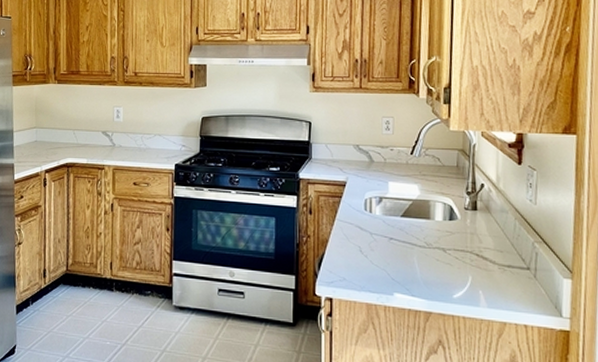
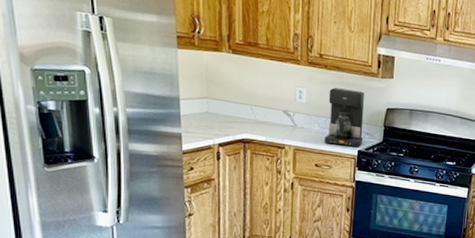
coffee maker: none [142,103,180,161] -> present [324,87,365,147]

